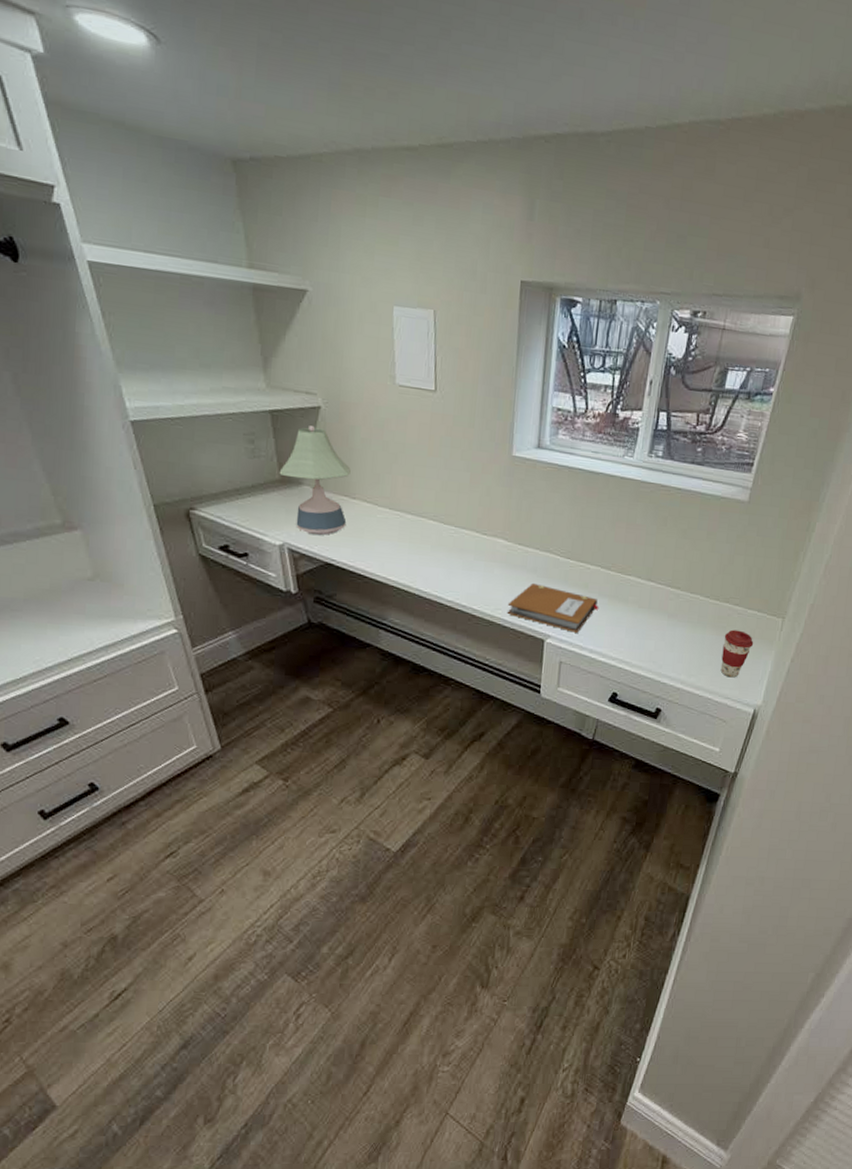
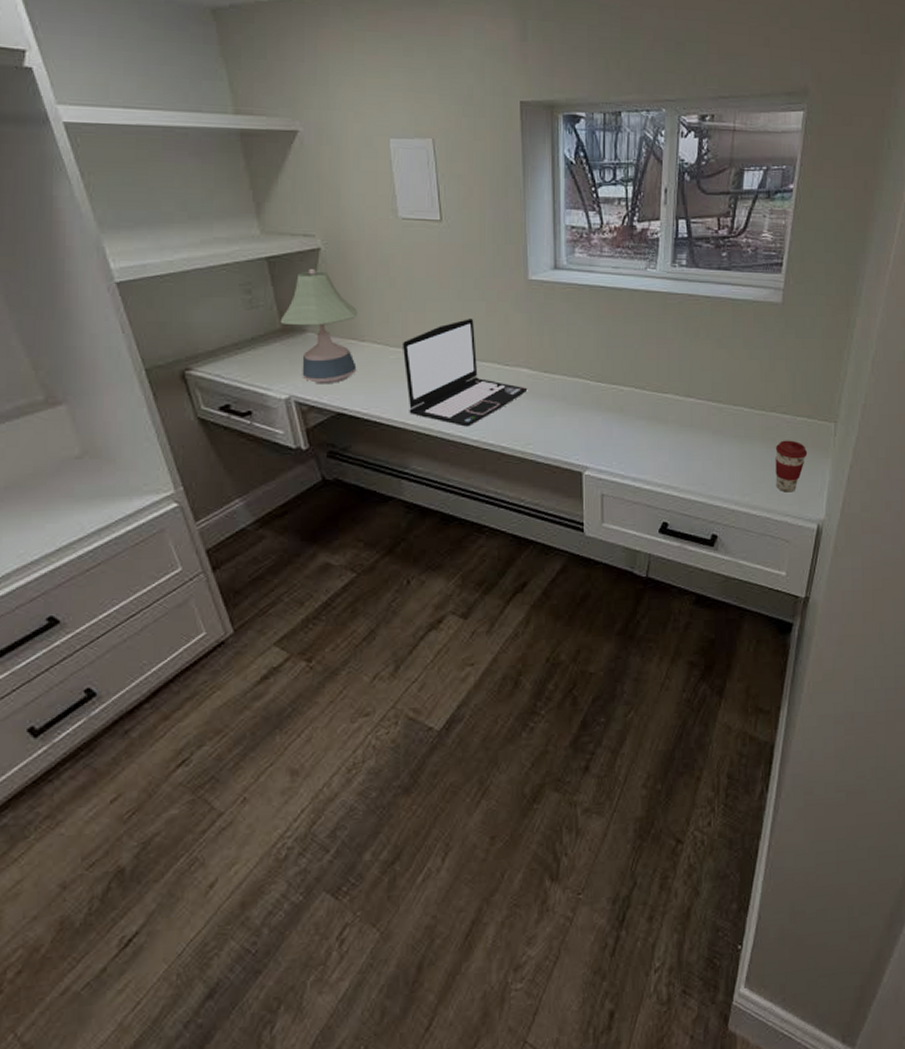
laptop: none [389,487,502,588] -> present [402,319,528,427]
notebook: present [507,582,599,633] -> none [538,411,638,461]

